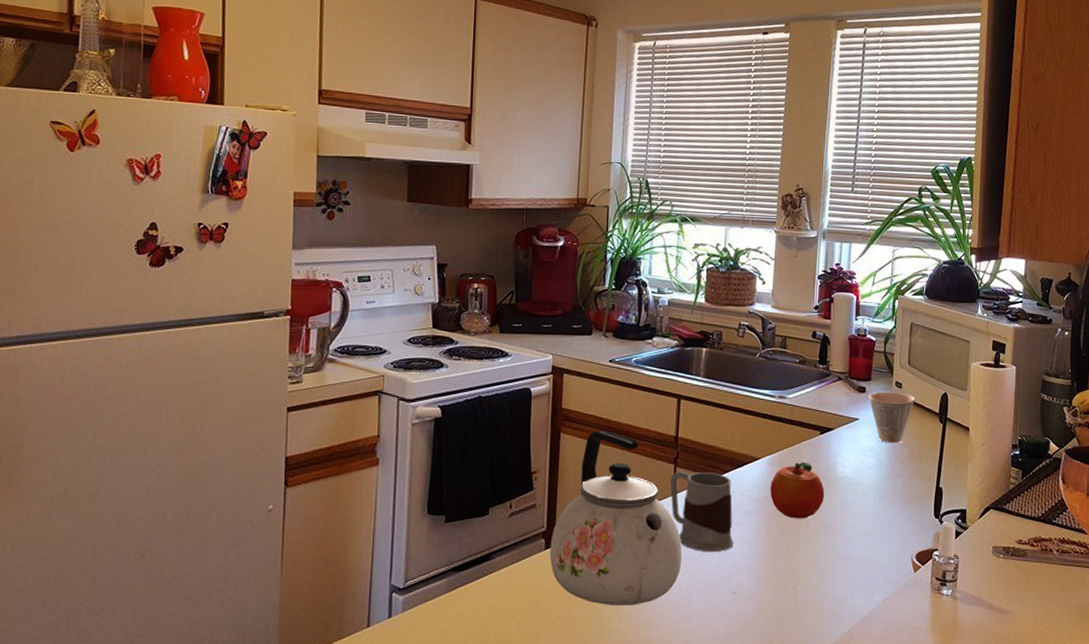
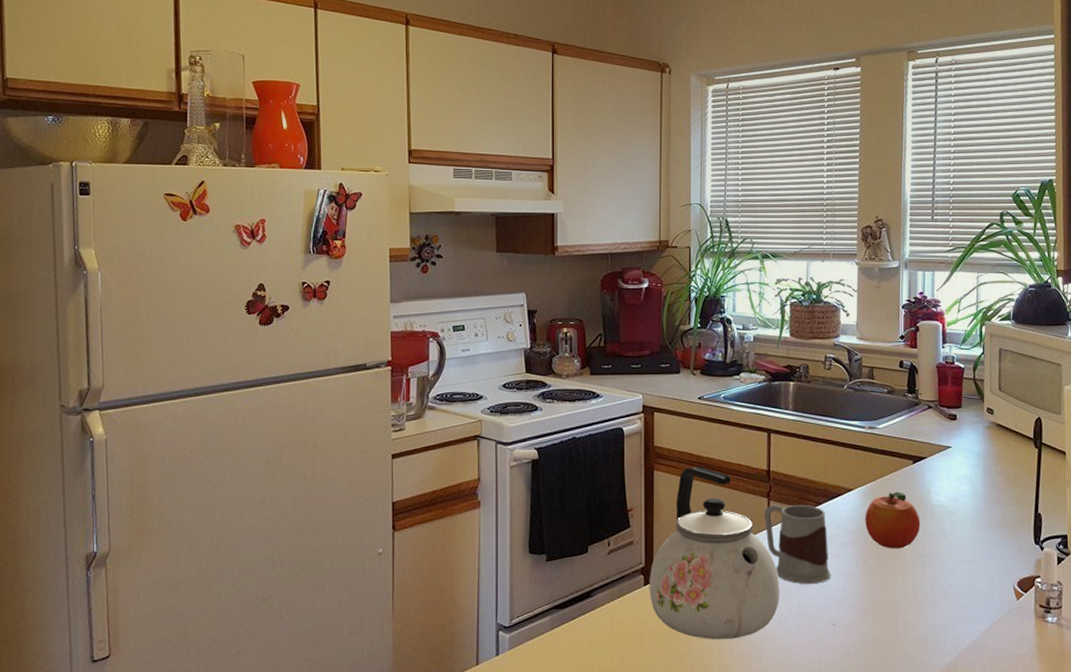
cup: present [868,391,914,444] -> none [960,418,1007,471]

